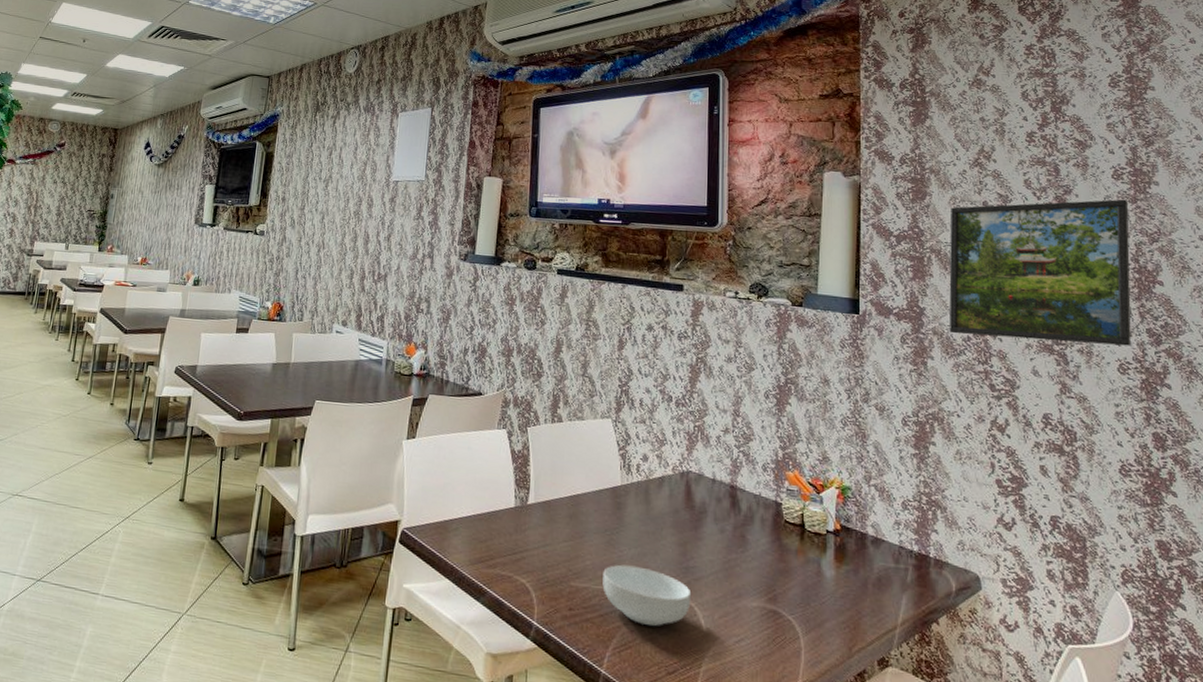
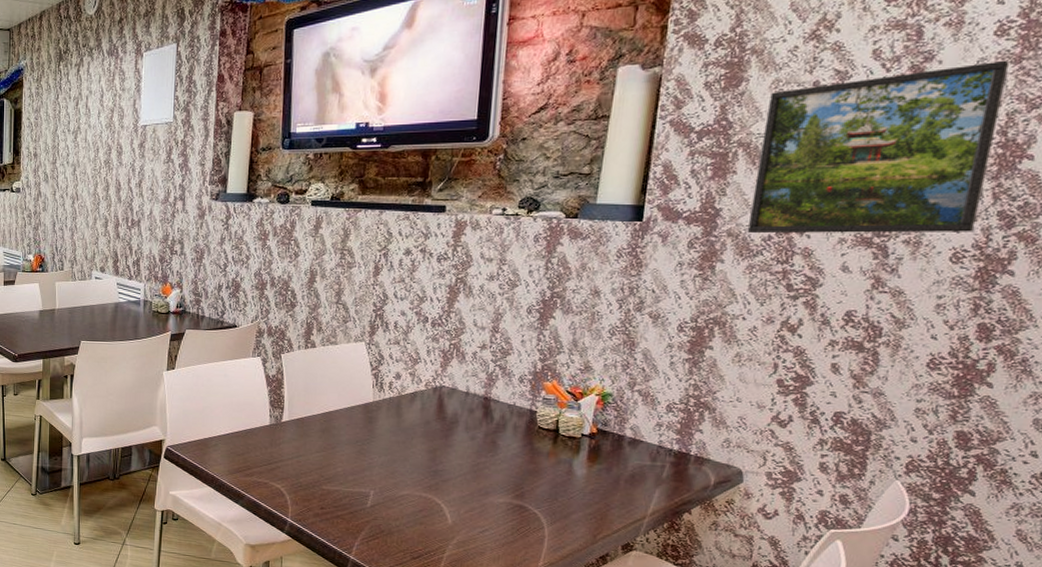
cereal bowl: present [602,564,692,626] -> none [353,470,439,520]

